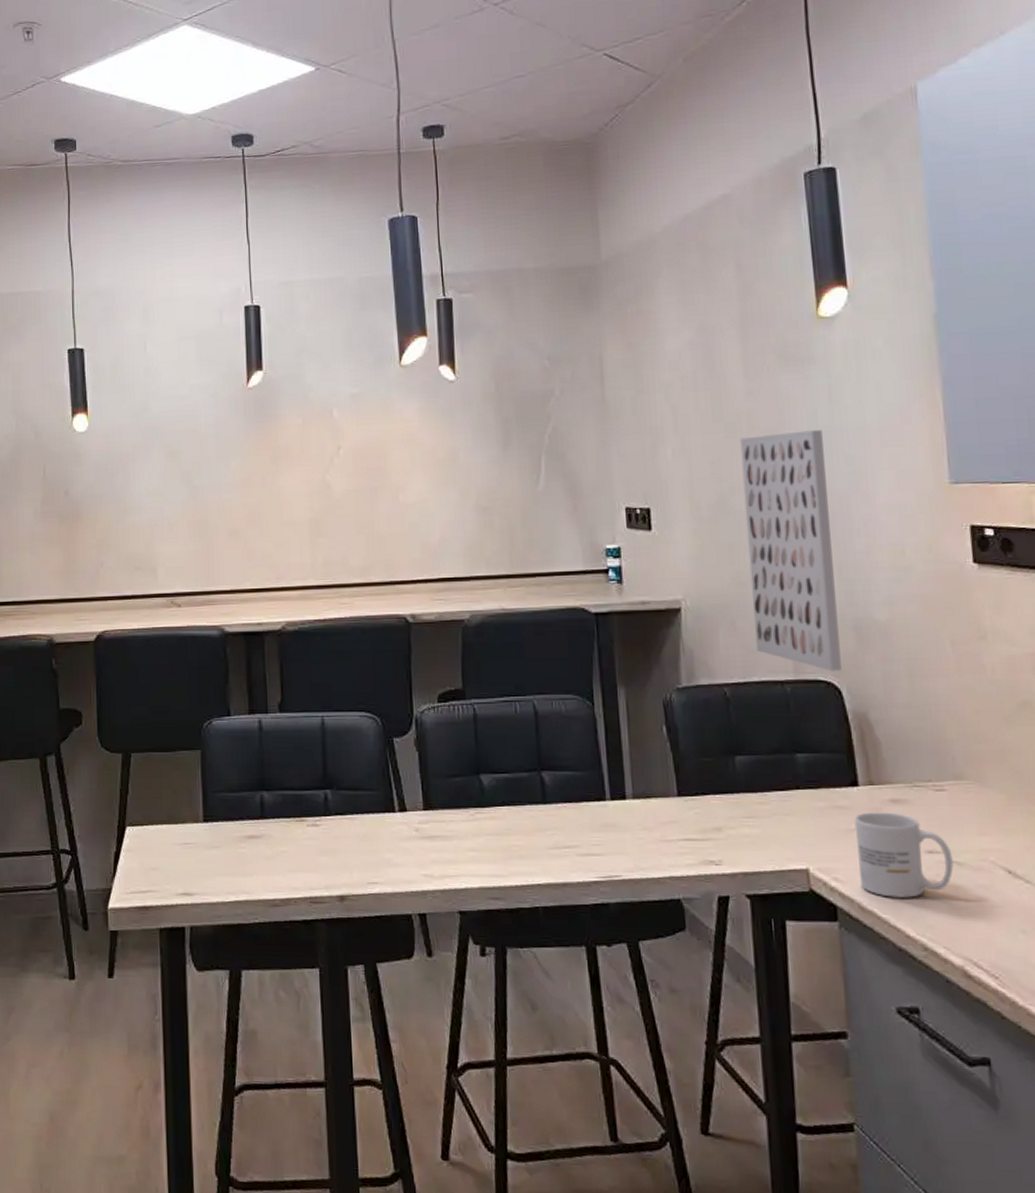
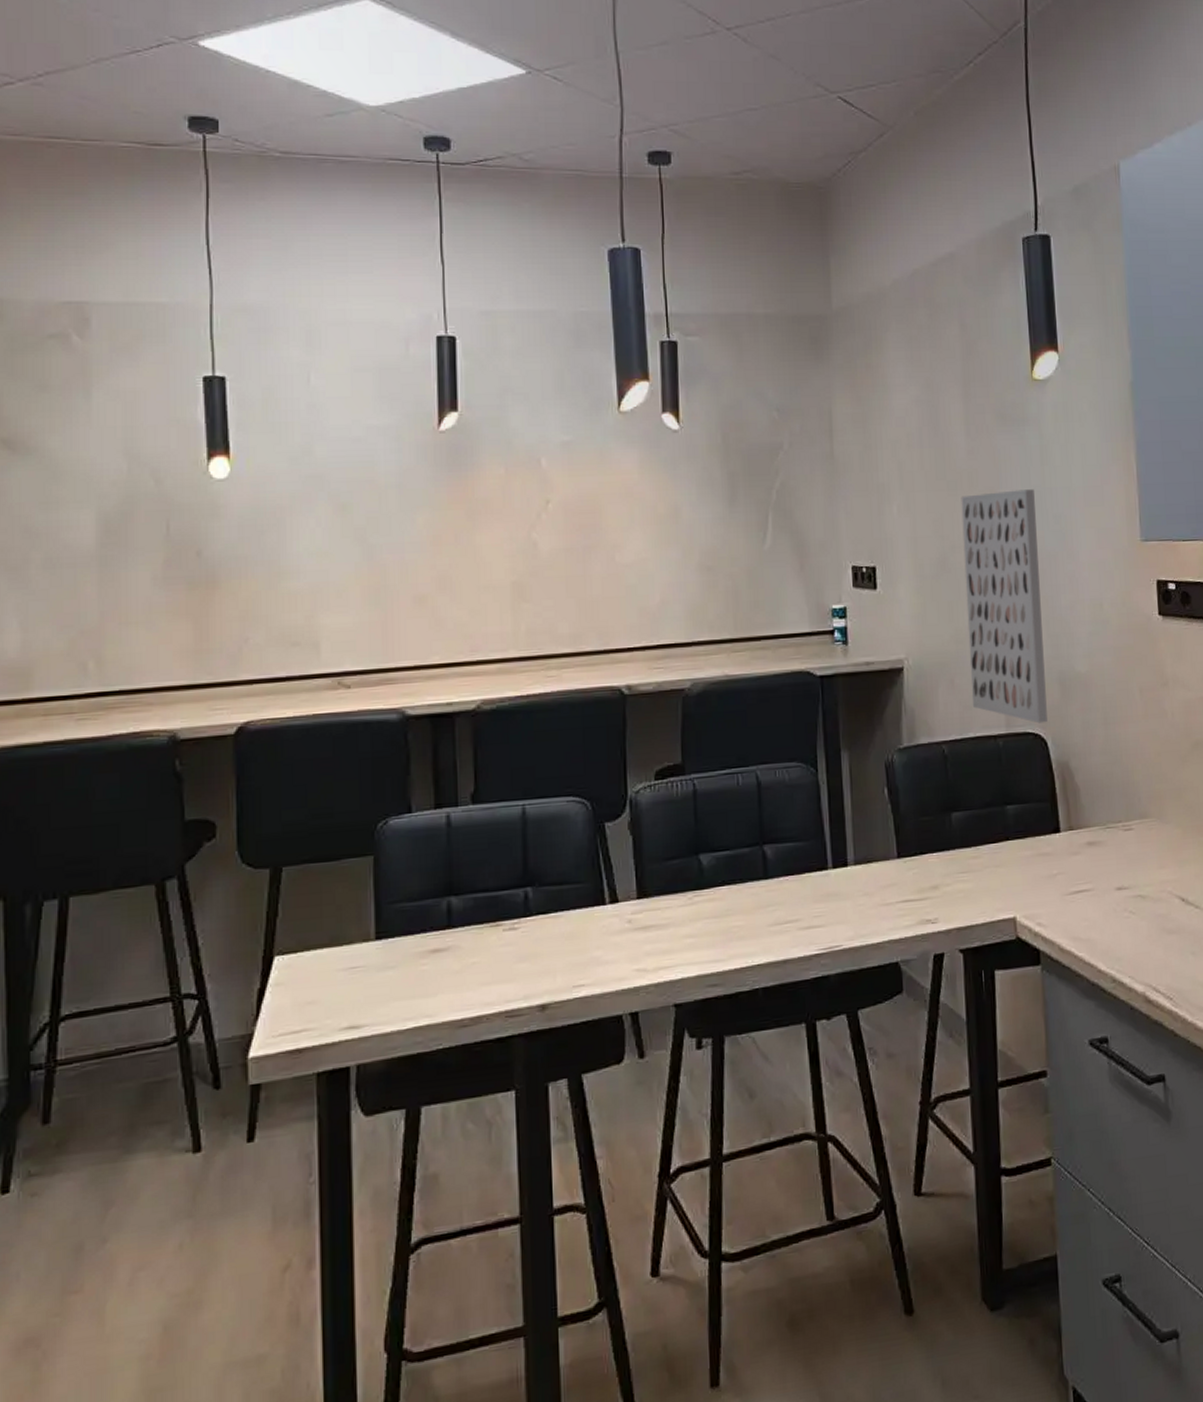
mug: present [854,812,954,898] -> none [1056,854,1138,936]

